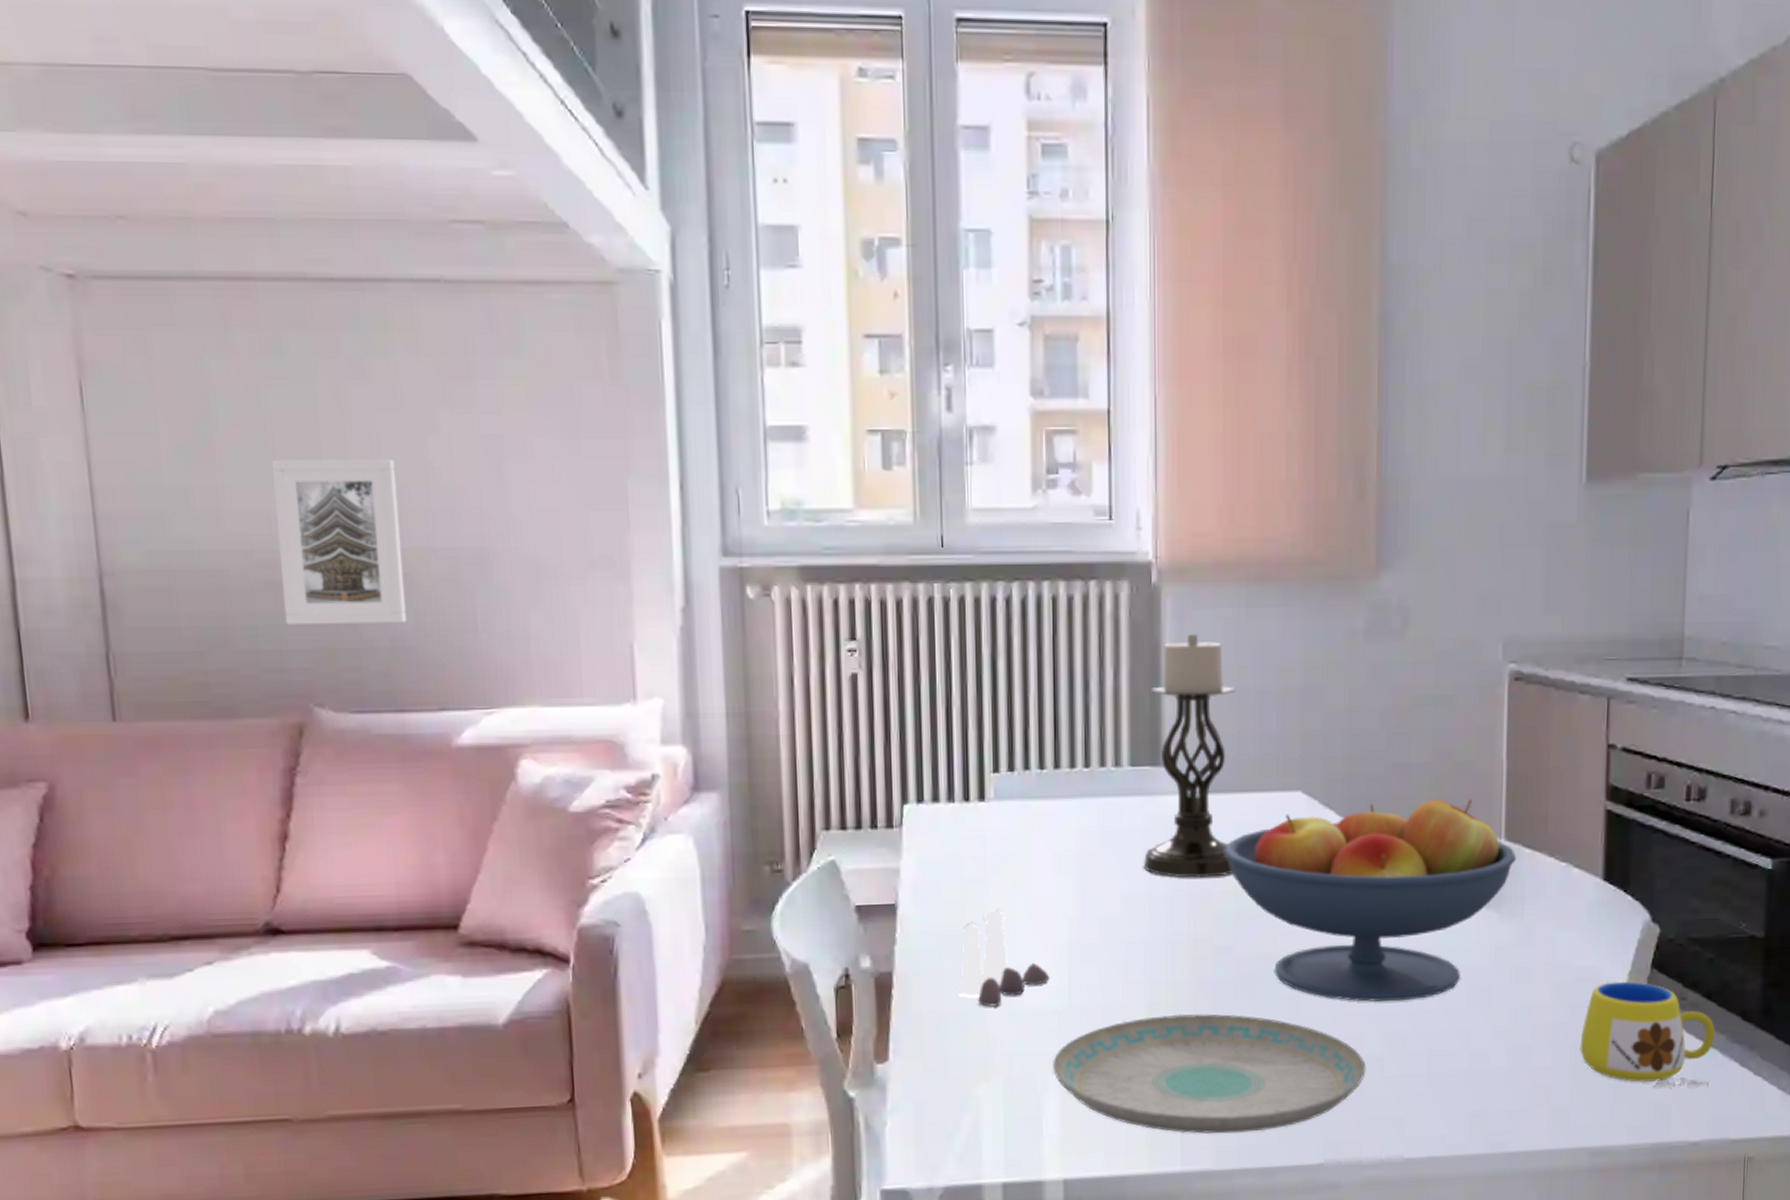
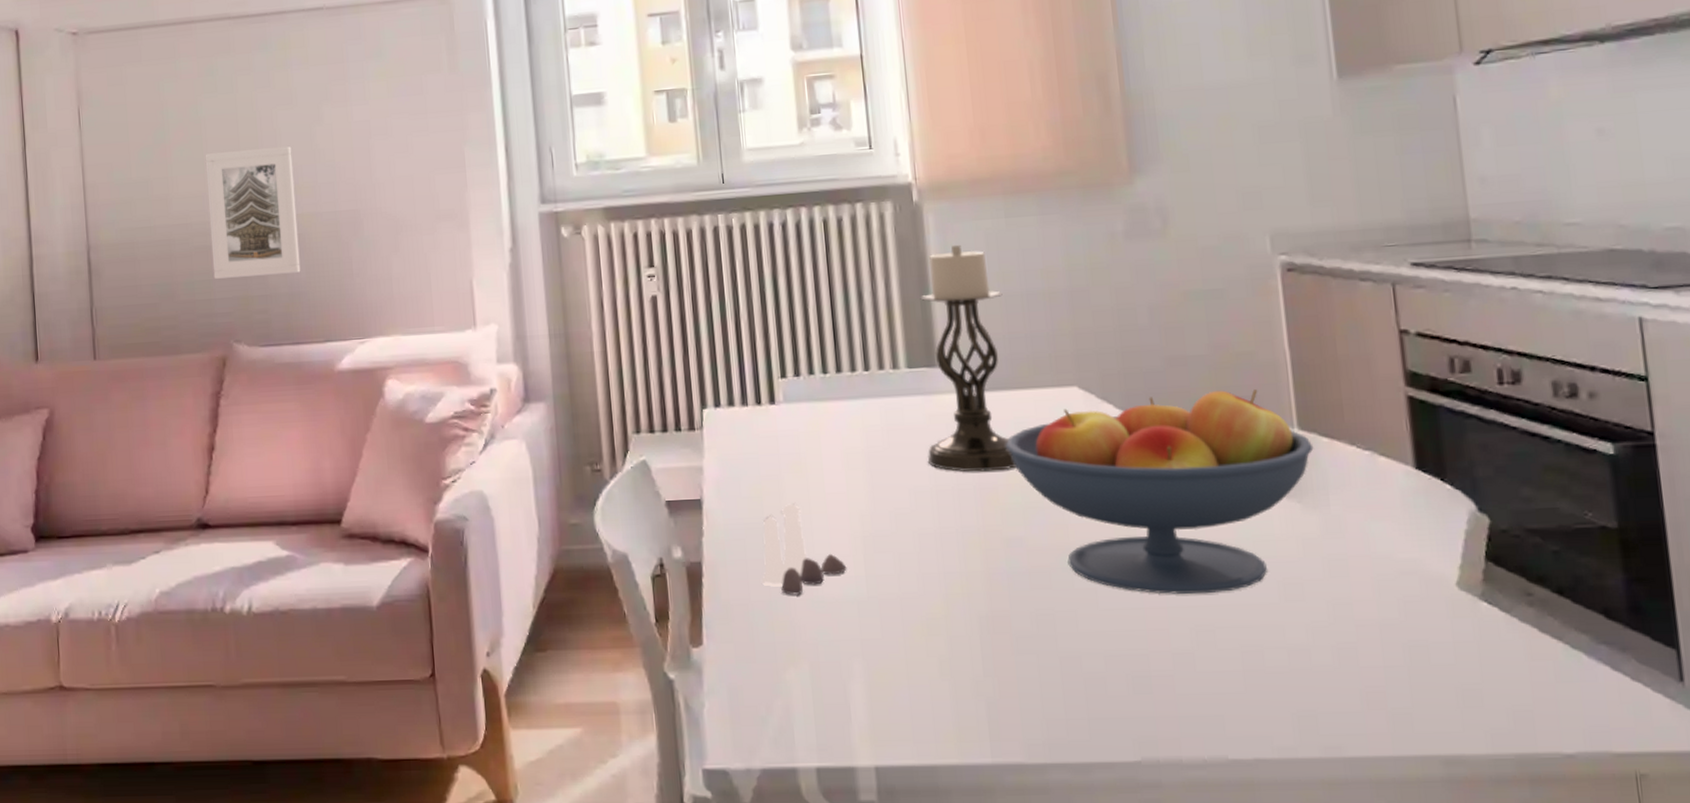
plate: present [1053,1014,1366,1134] -> none [856,604,1176,726]
mug: present [1580,981,1715,1088] -> none [1413,575,1576,693]

